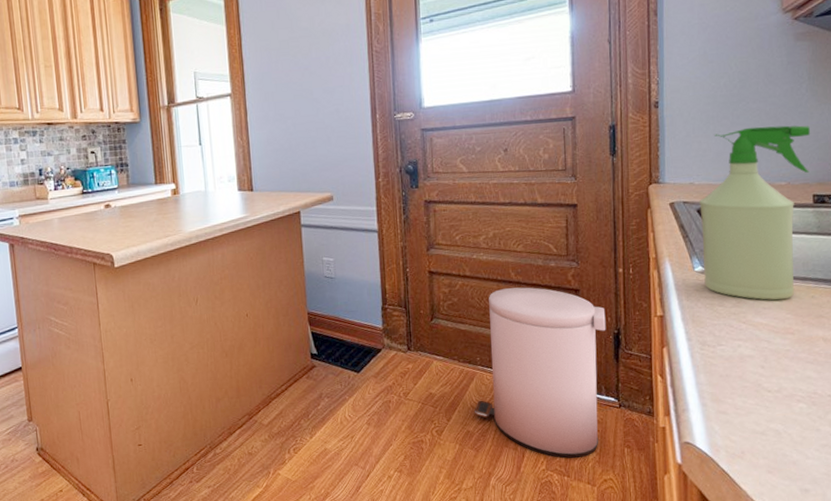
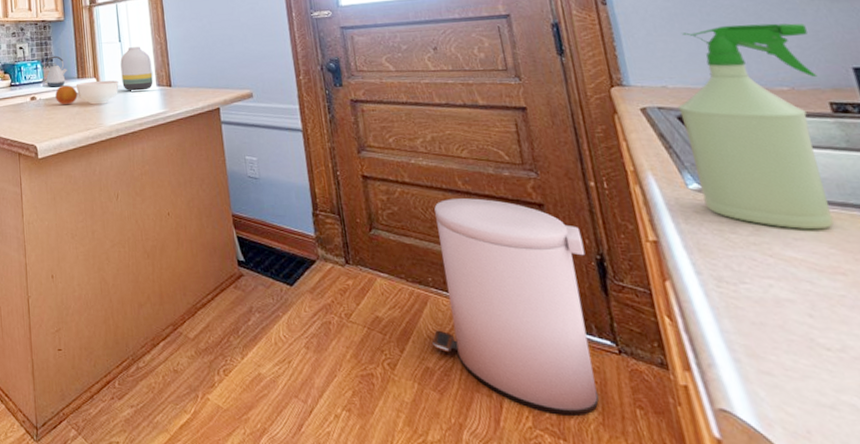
kettle: none [119,160,144,194] -> present [44,55,67,87]
fruit: none [131,191,155,212] -> present [55,85,78,105]
bowl: none [153,185,199,211] -> present [75,80,119,105]
vase: none [200,150,235,197] -> present [120,46,153,91]

